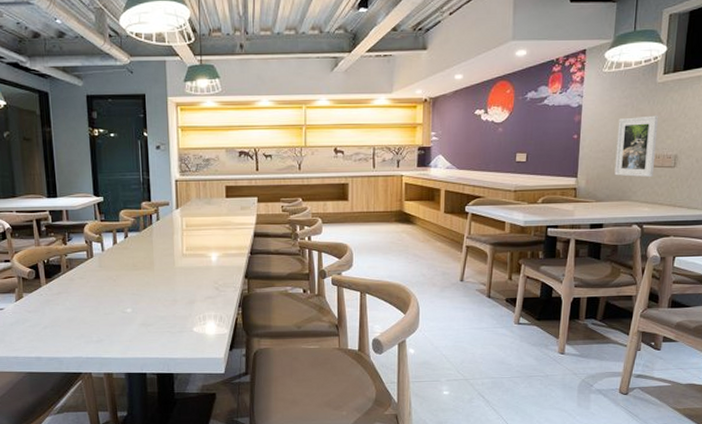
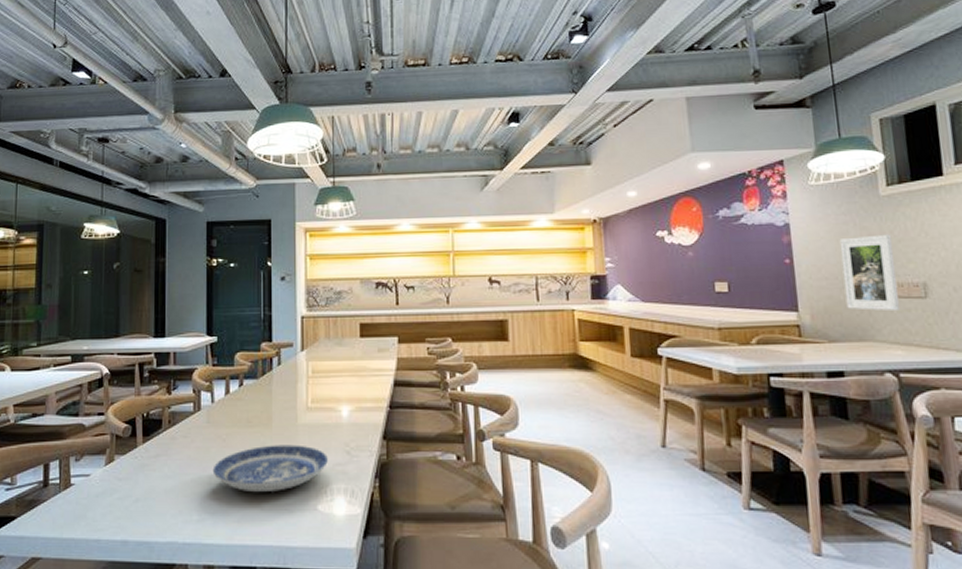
plate: none [106,283,201,320] -> present [212,445,328,493]

